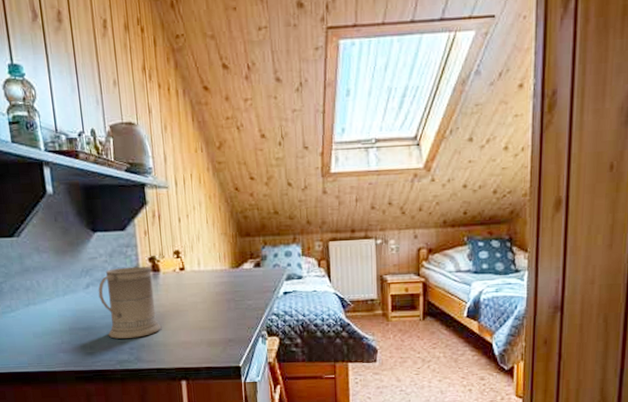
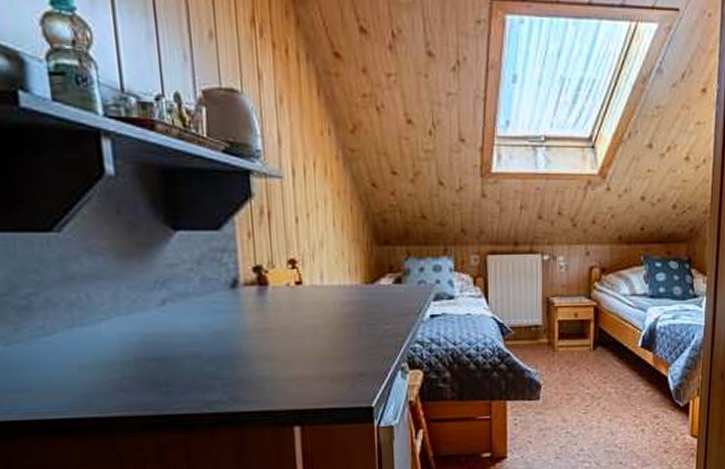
mug: present [98,266,162,339] -> none [178,277,269,373]

